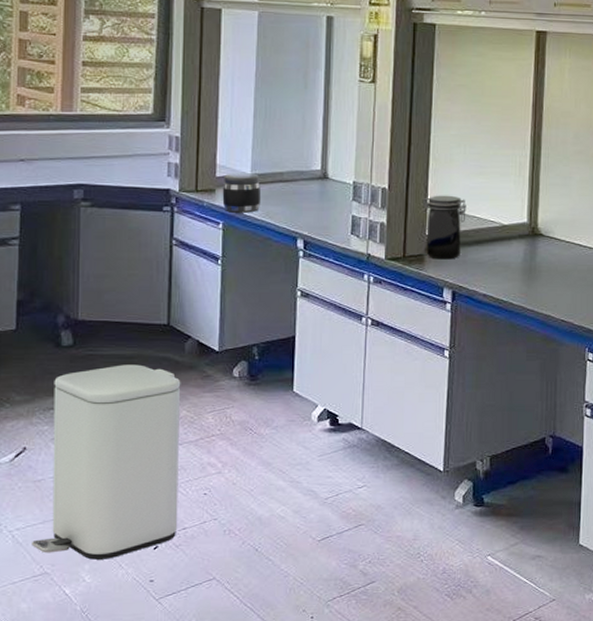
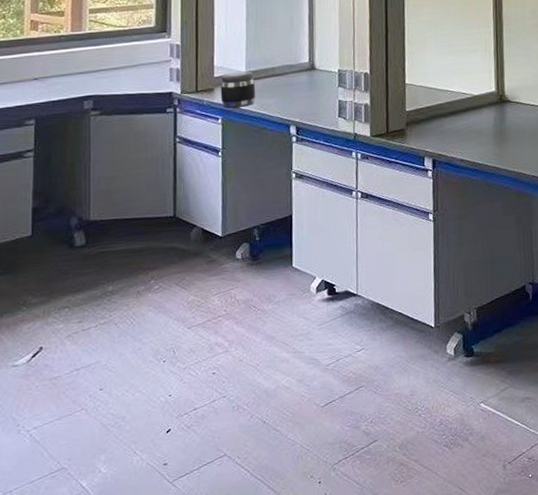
pedal bin: present [31,364,181,560] -> none [48,256,189,450]
jar: present [423,195,466,260] -> none [402,73,441,132]

